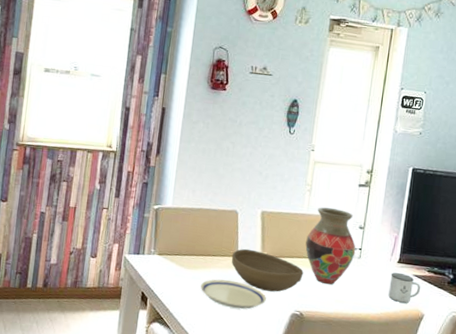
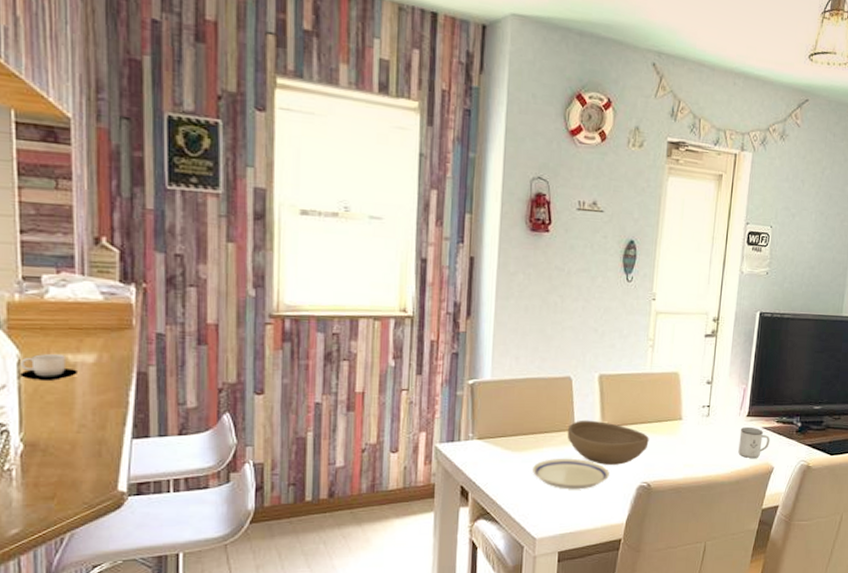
vase: present [305,207,356,285] -> none [650,364,704,448]

